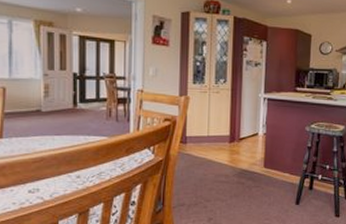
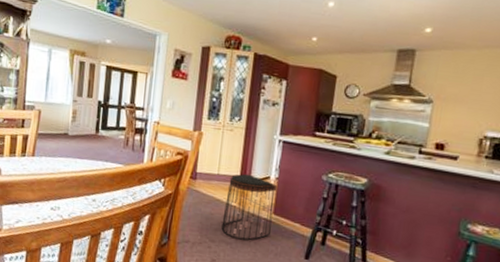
stool: none [215,132,266,196] -> present [221,174,278,241]

